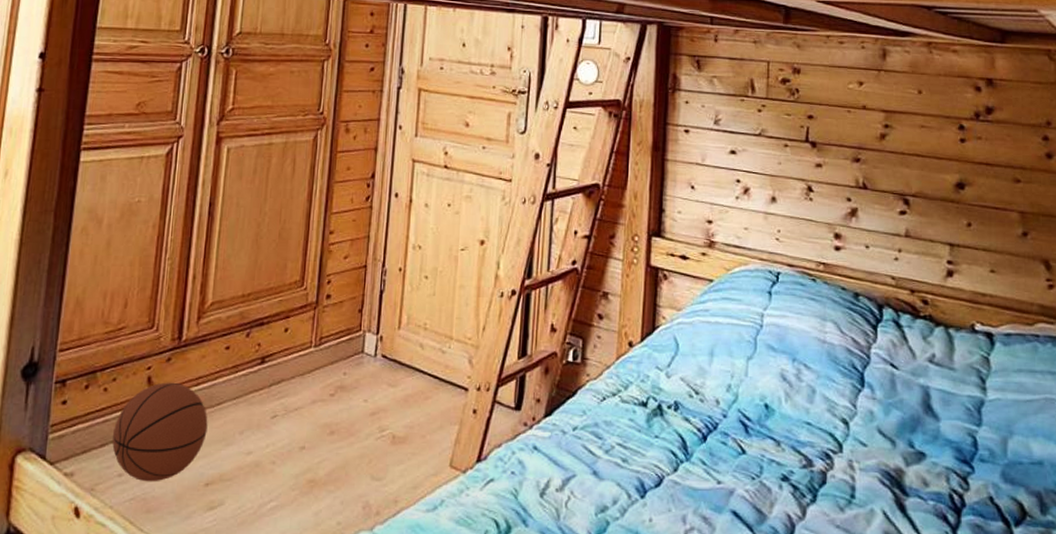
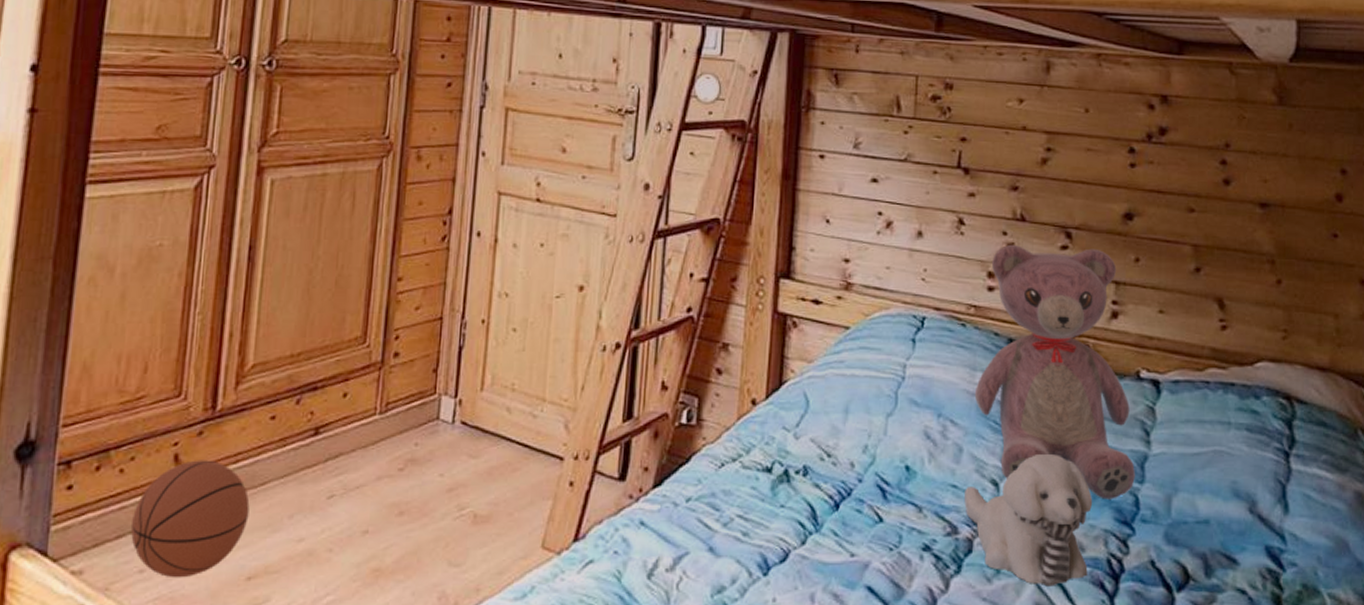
plush toy: none [818,396,935,517] -> present [964,453,1093,587]
teddy bear: none [825,210,973,440] -> present [974,245,1135,500]

